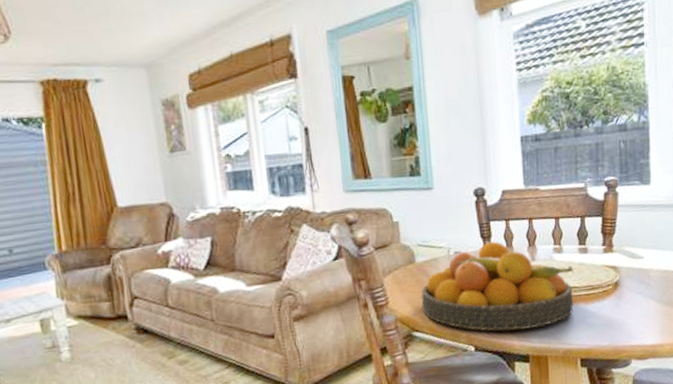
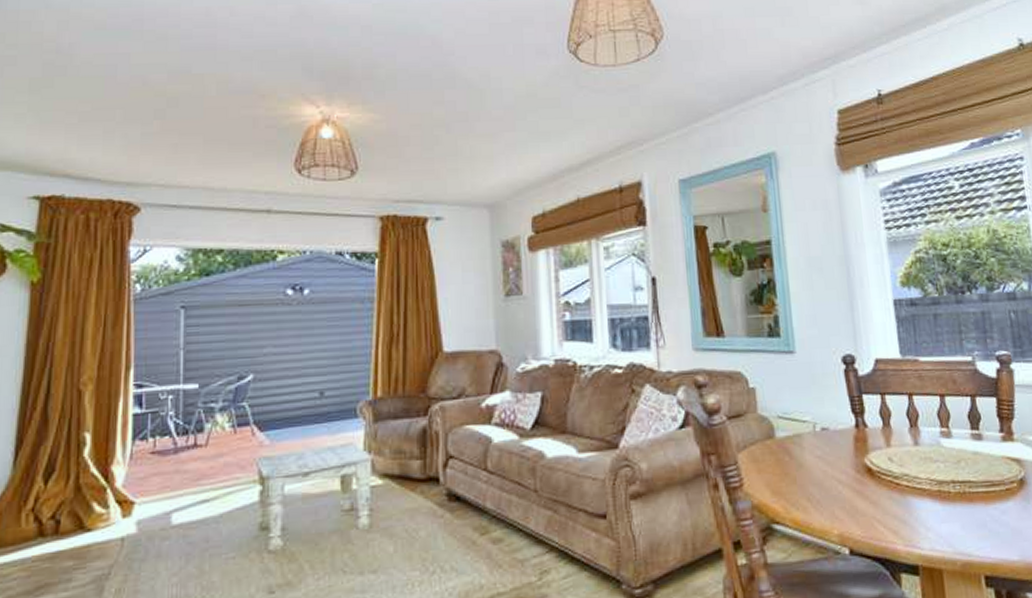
fruit bowl: present [421,241,574,331] -> none [782,418,970,532]

